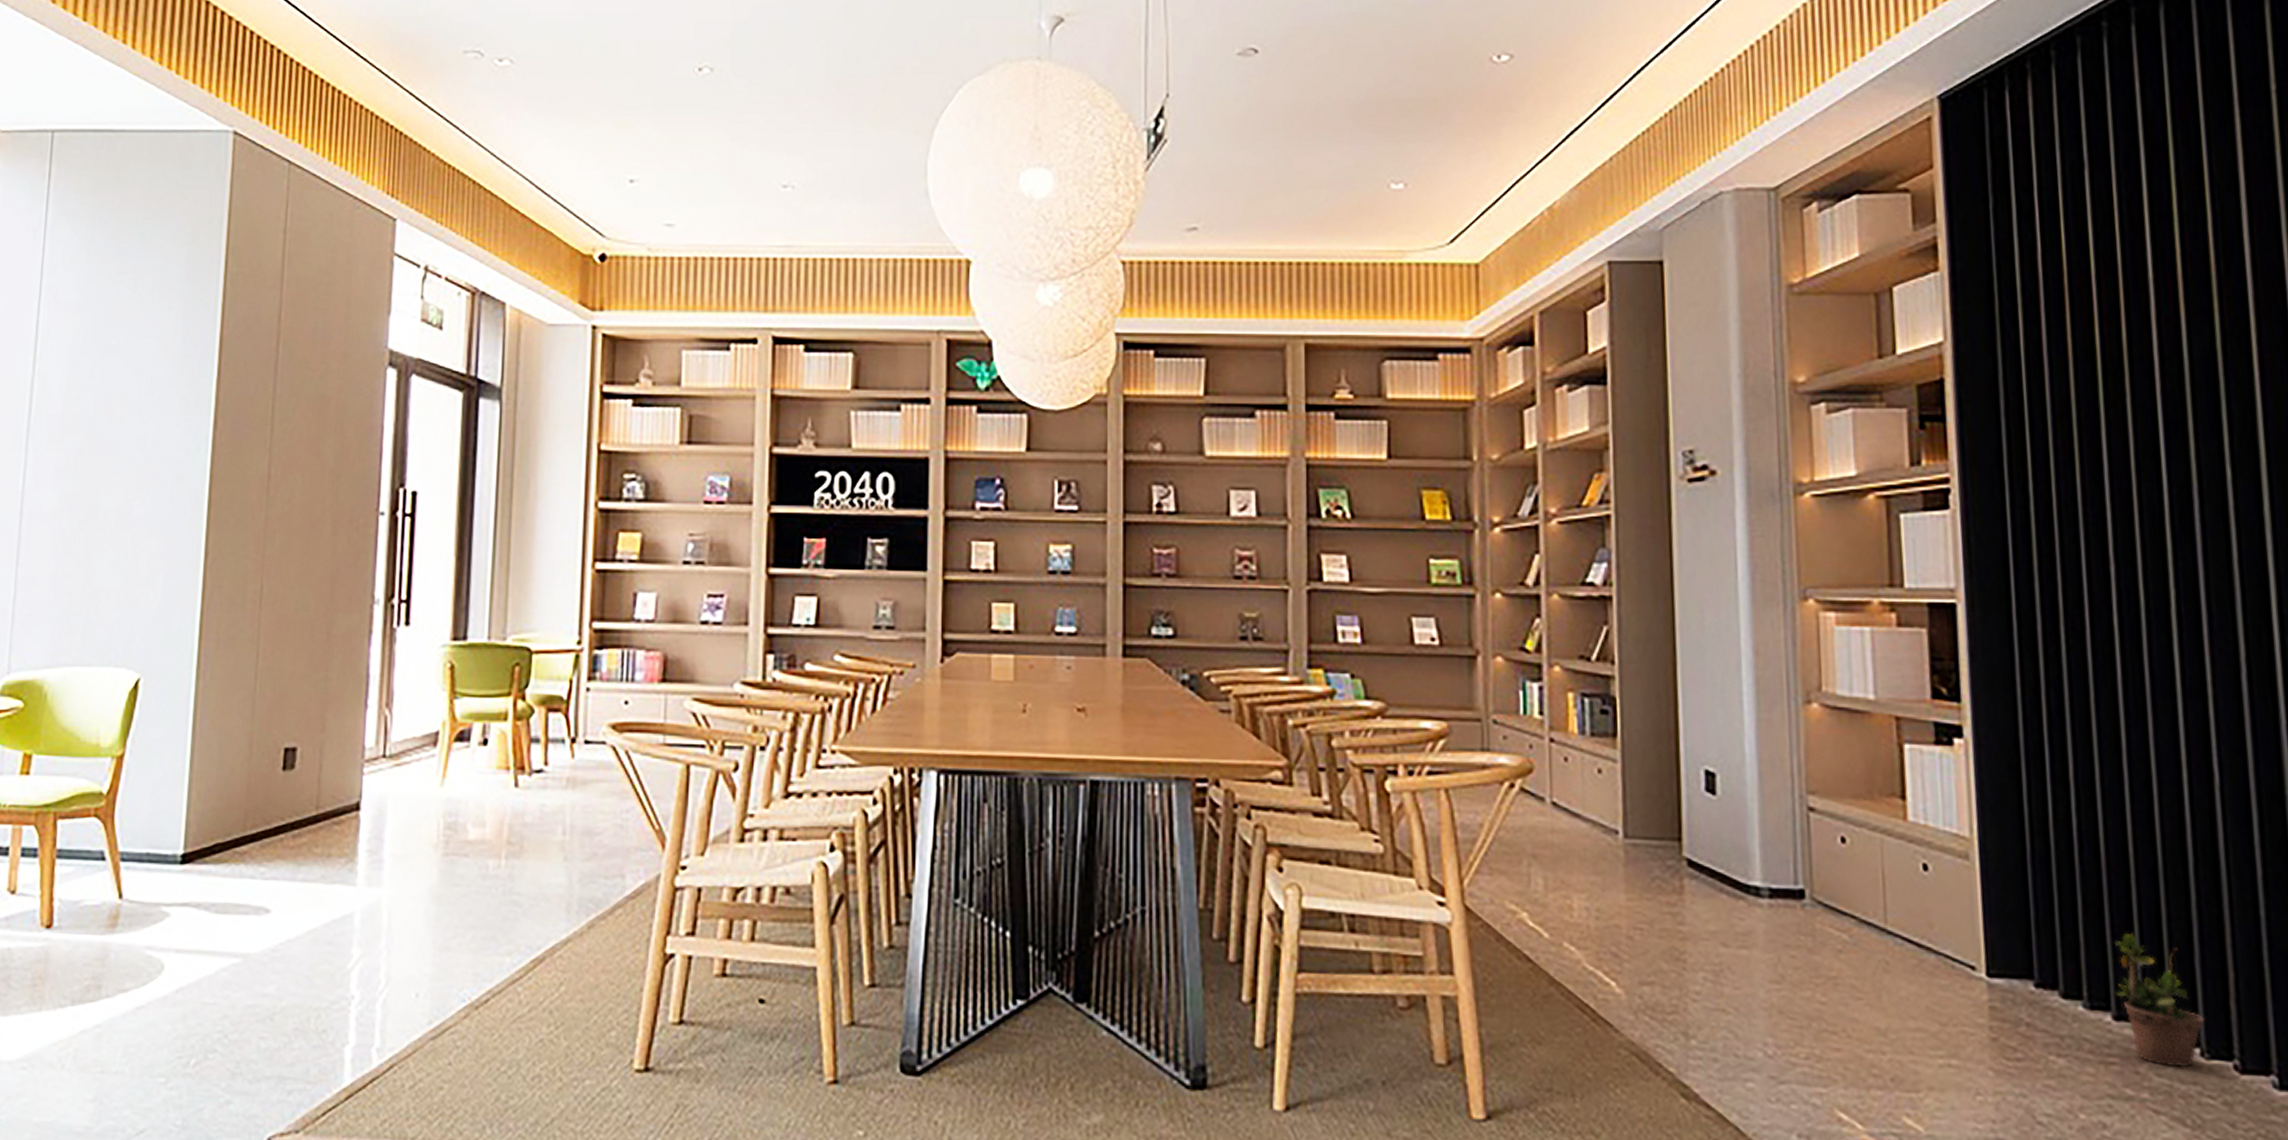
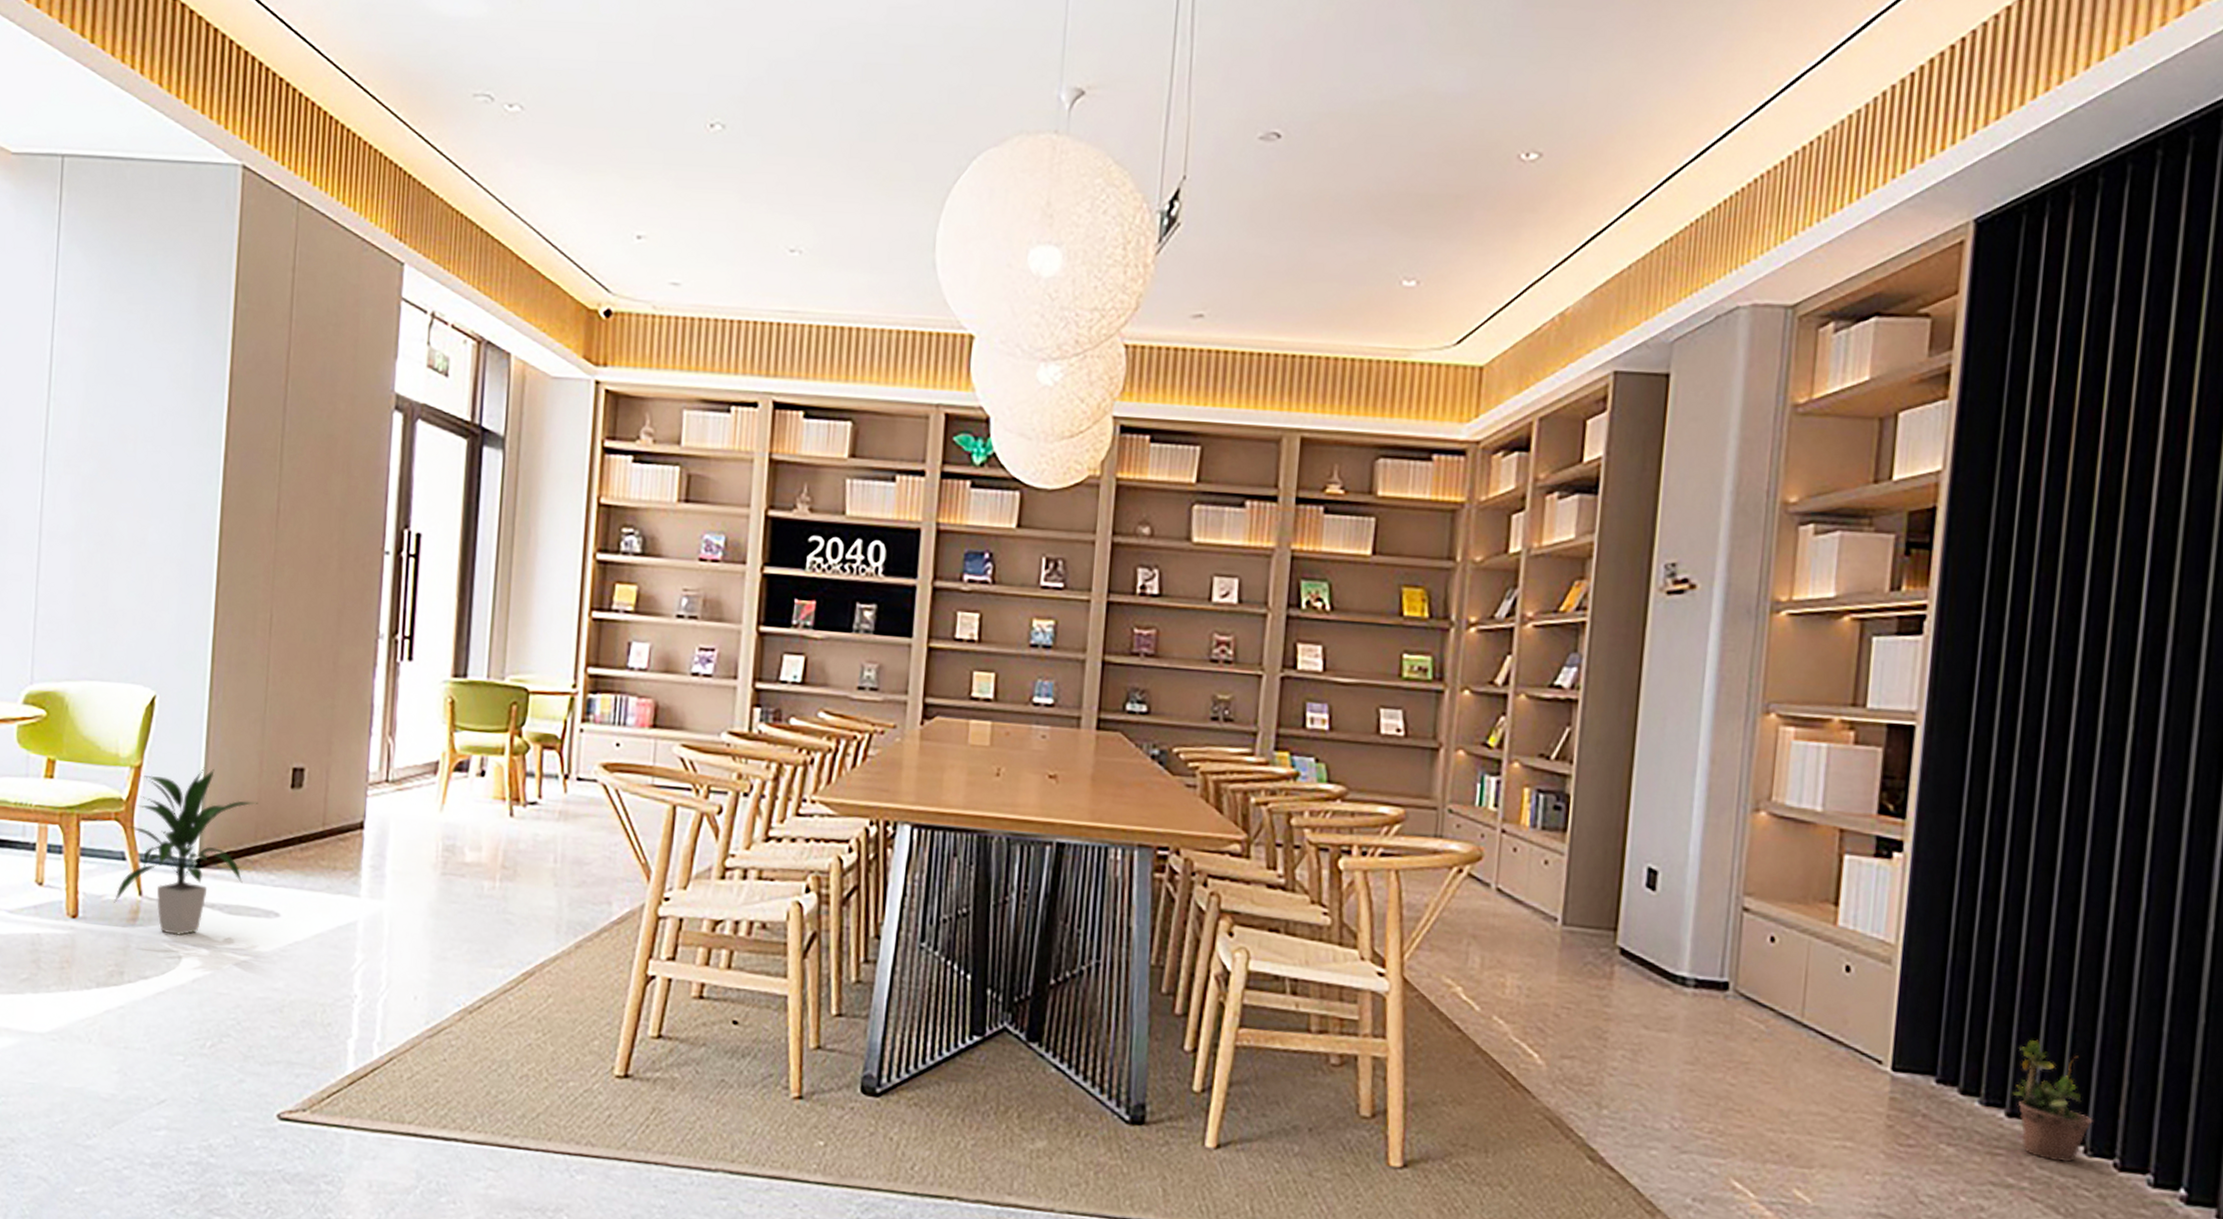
indoor plant: none [91,753,248,941] -> present [113,767,258,935]

